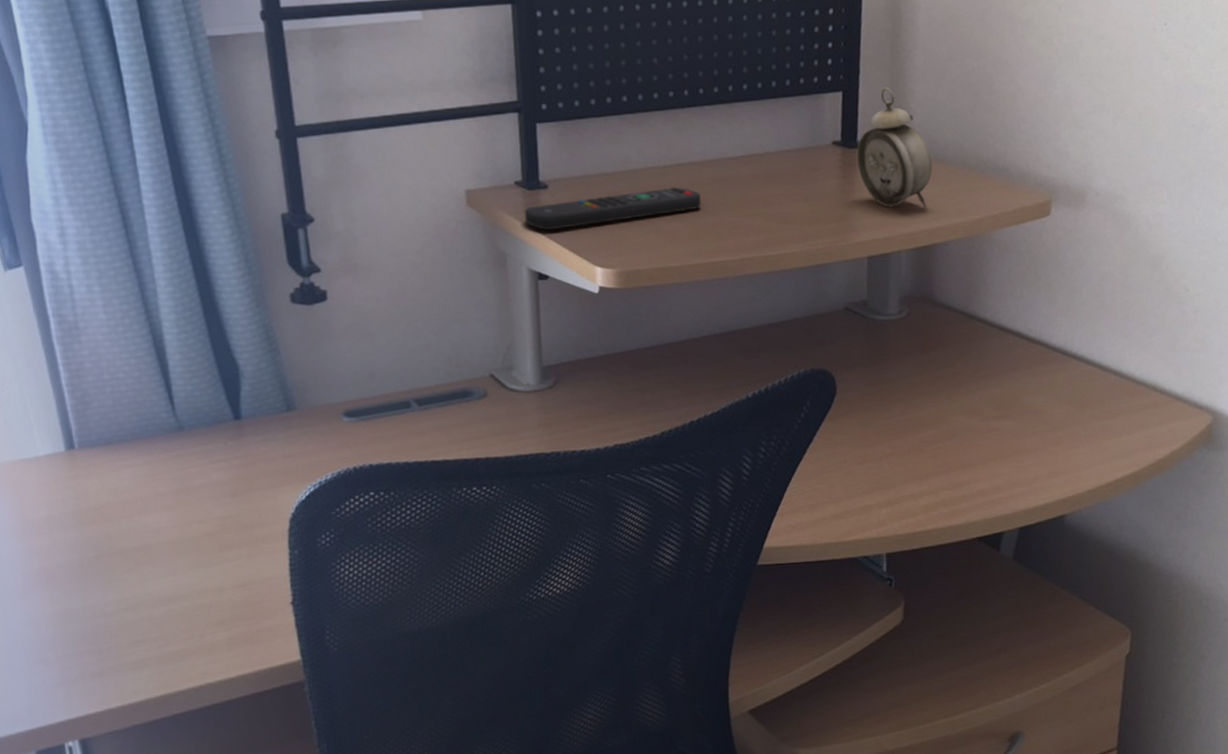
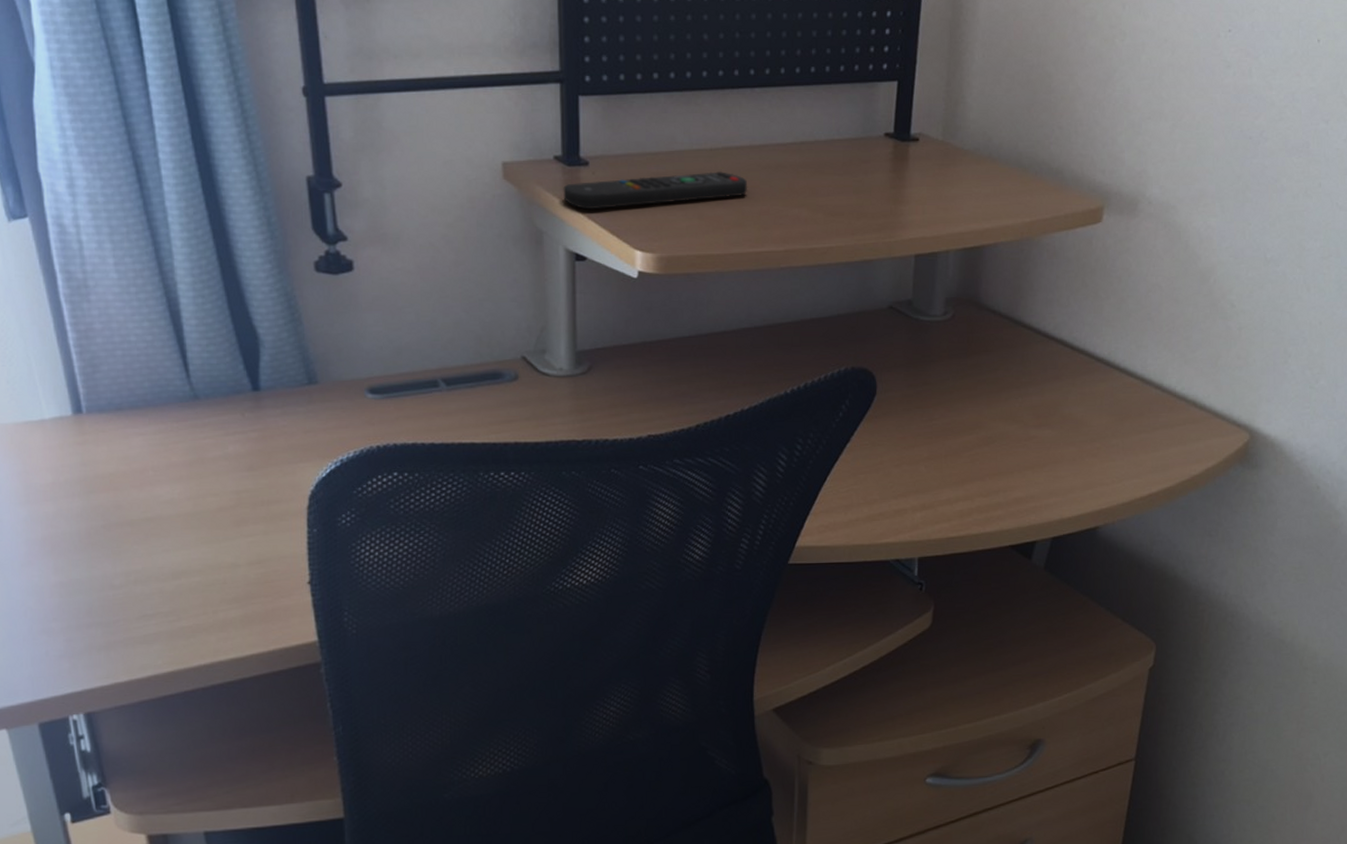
alarm clock: present [856,87,932,208] -> none [909,79,985,207]

